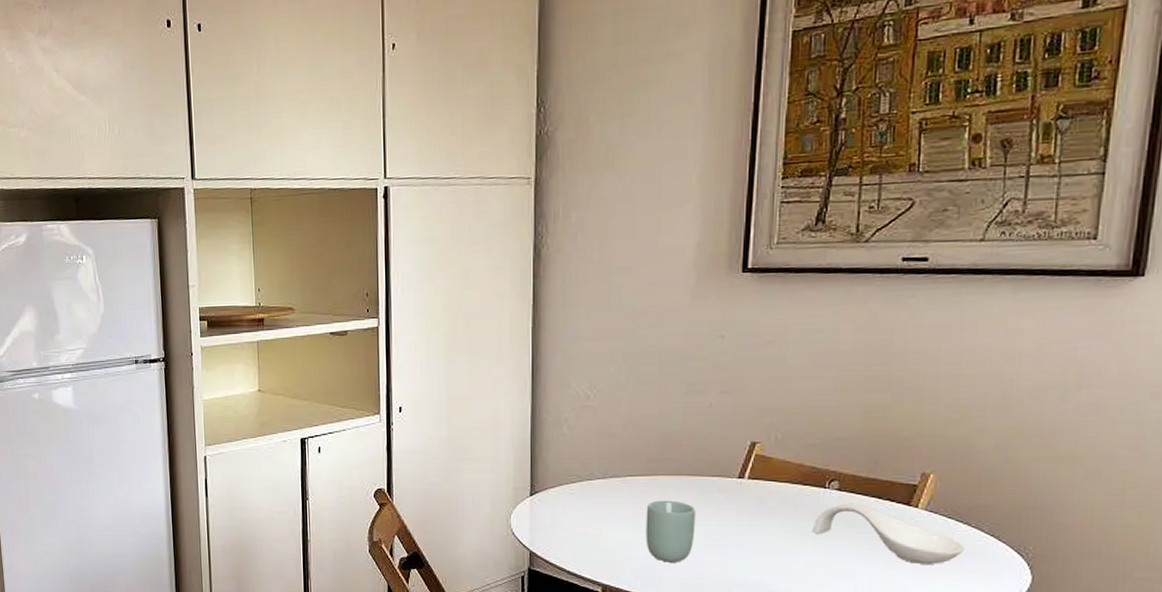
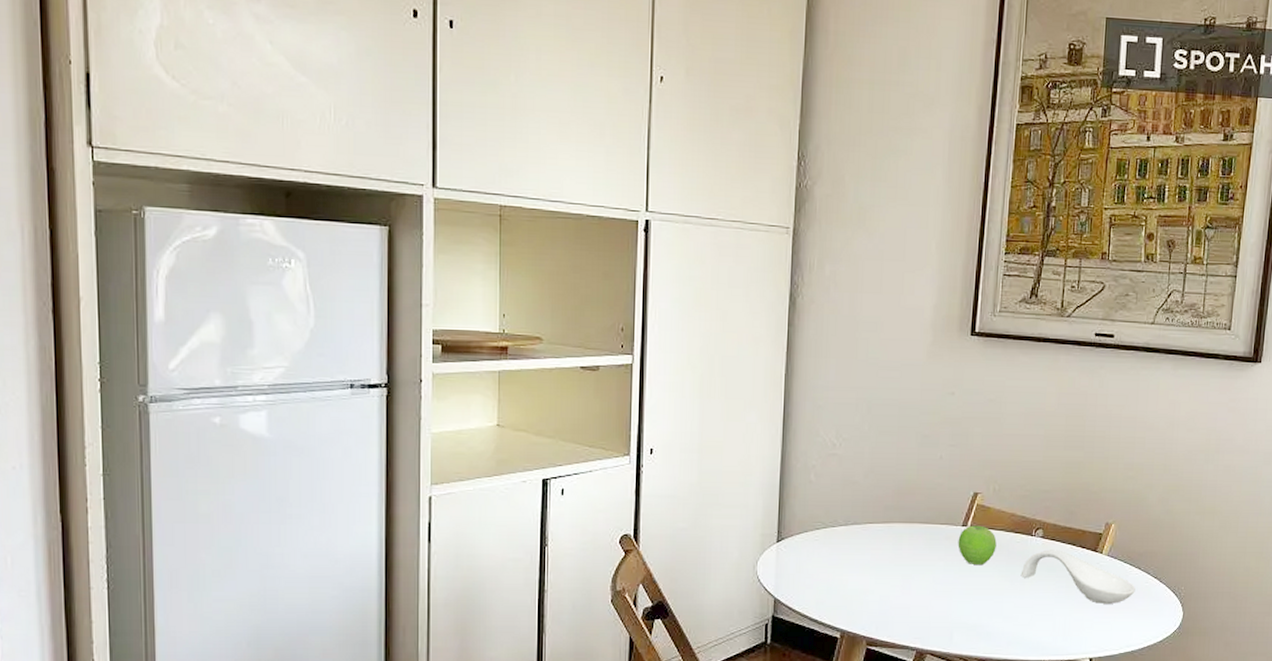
cup: present [645,500,696,562] -> none [881,547,926,607]
fruit: none [733,477,781,520] -> present [958,525,997,566]

